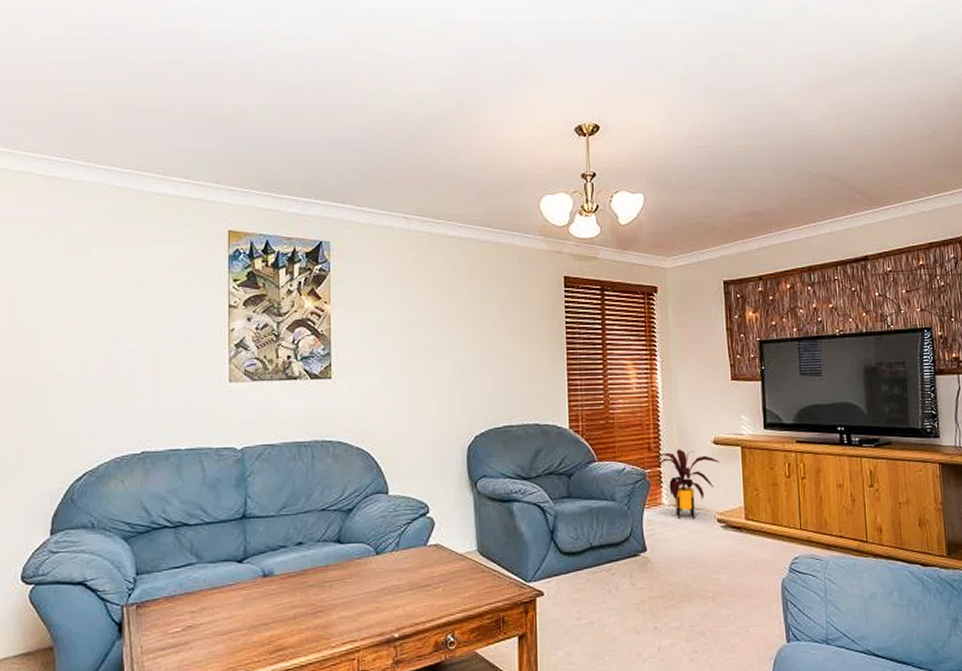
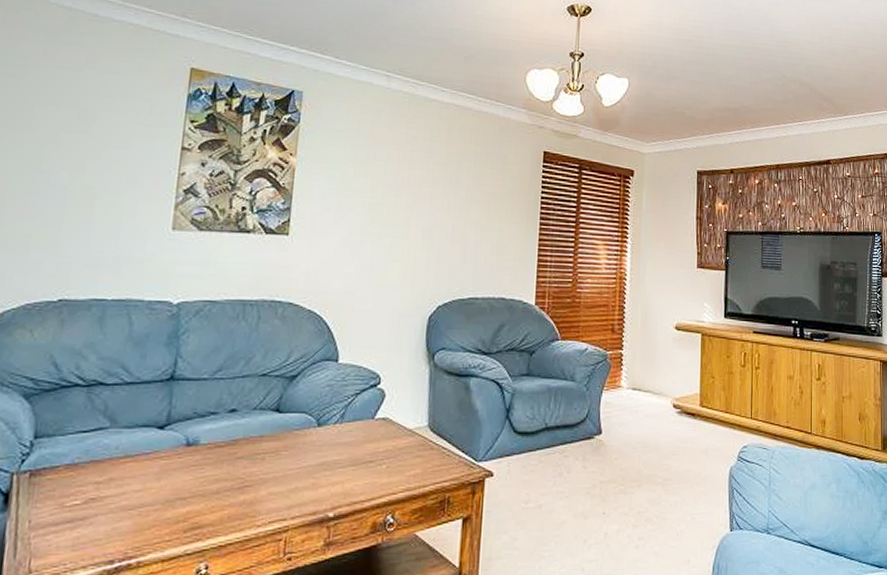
house plant: present [653,449,720,520] -> none [616,332,680,404]

